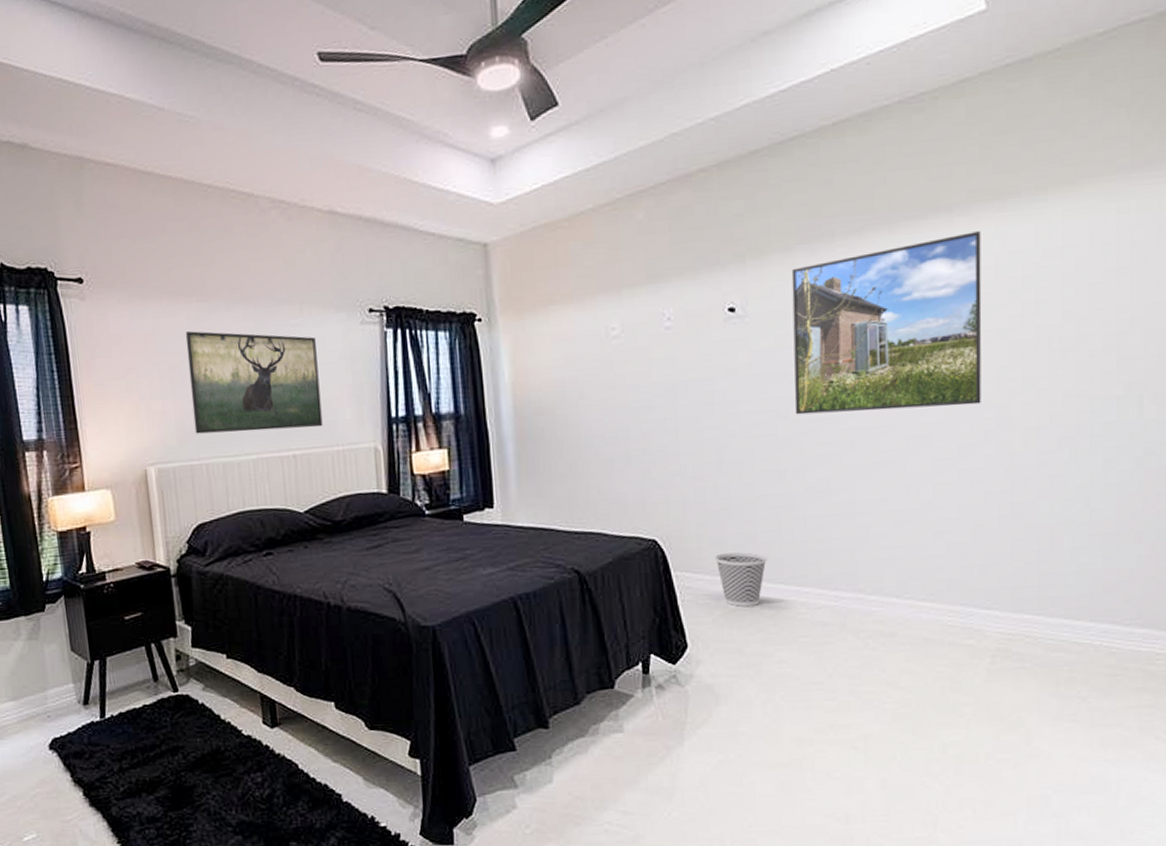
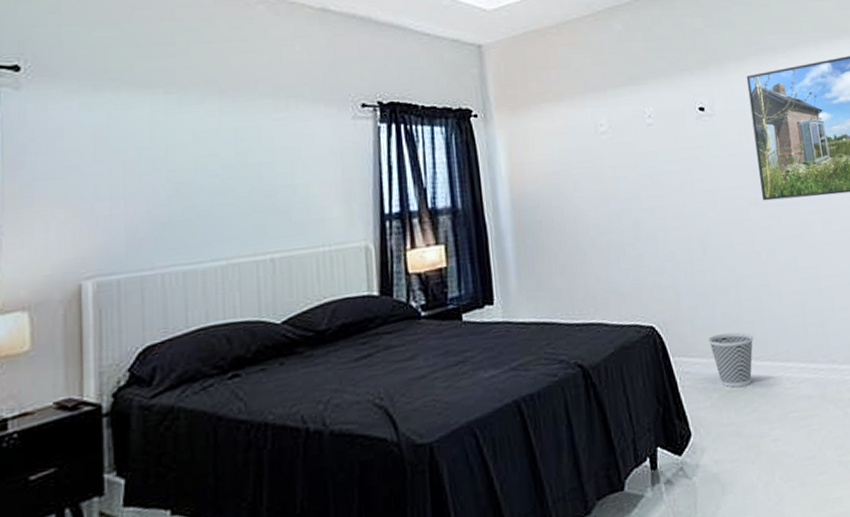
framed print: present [185,331,323,434] -> none [147,125,307,240]

